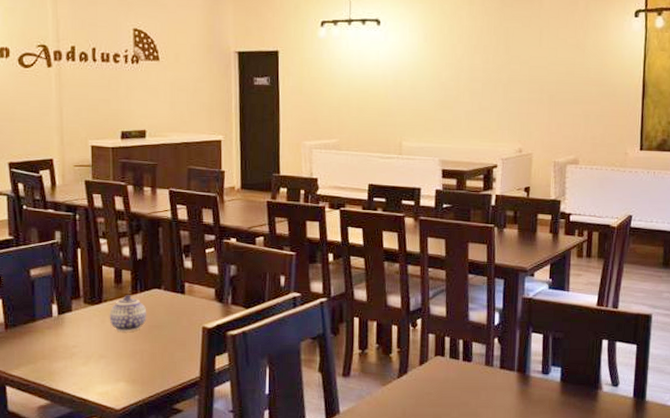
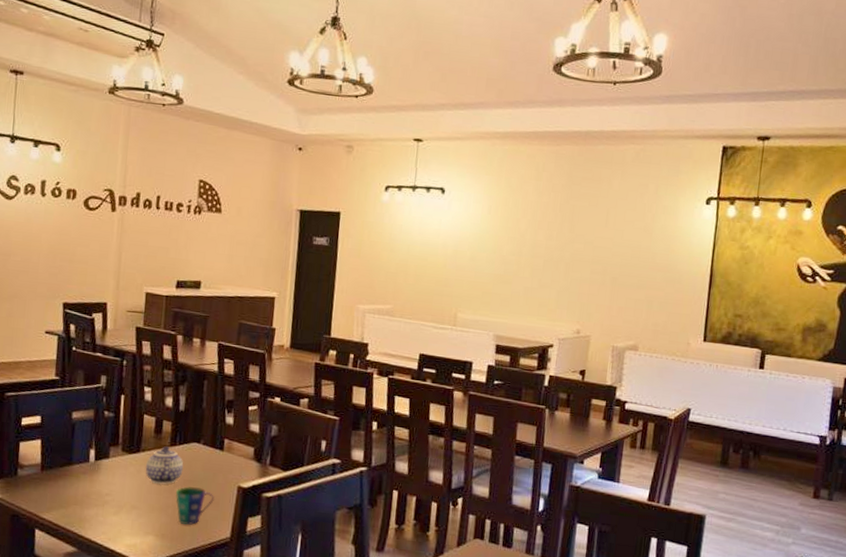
cup: none [141,332,180,368] -> present [175,486,214,525]

